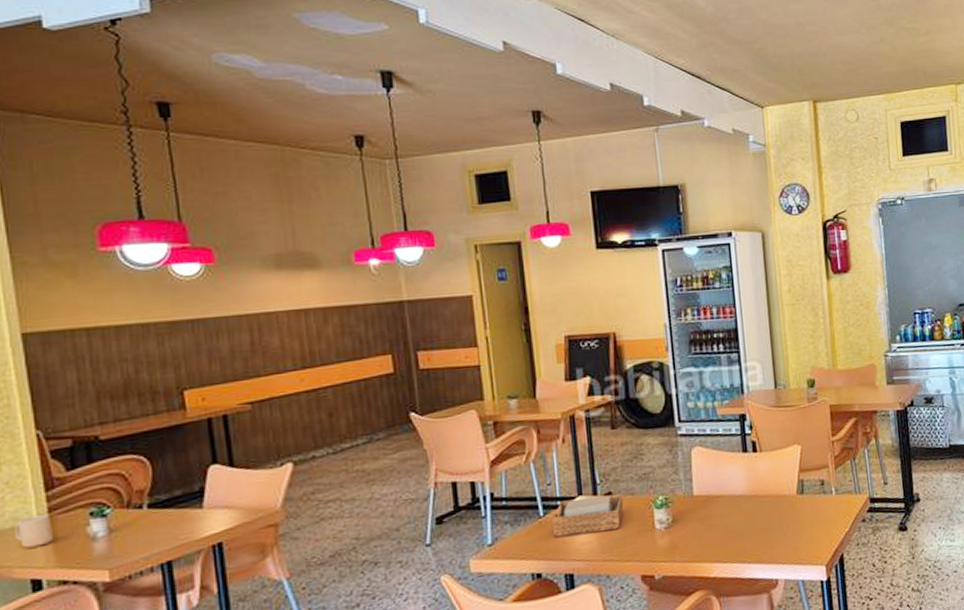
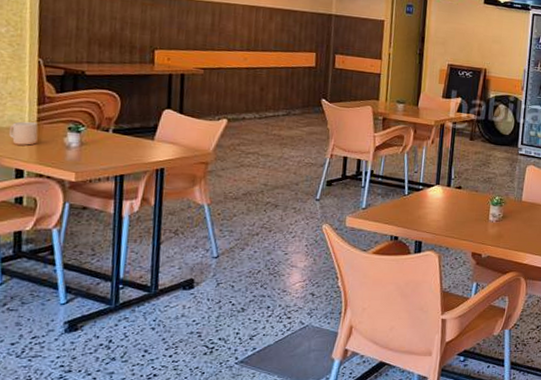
napkin holder: present [551,494,624,537] -> none [412,186,469,215]

